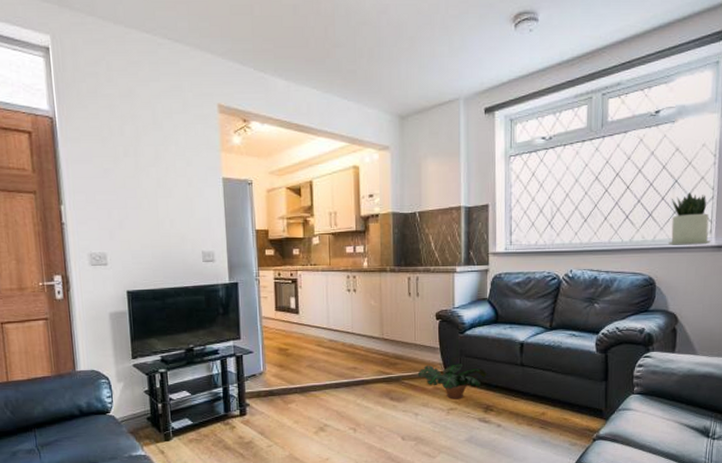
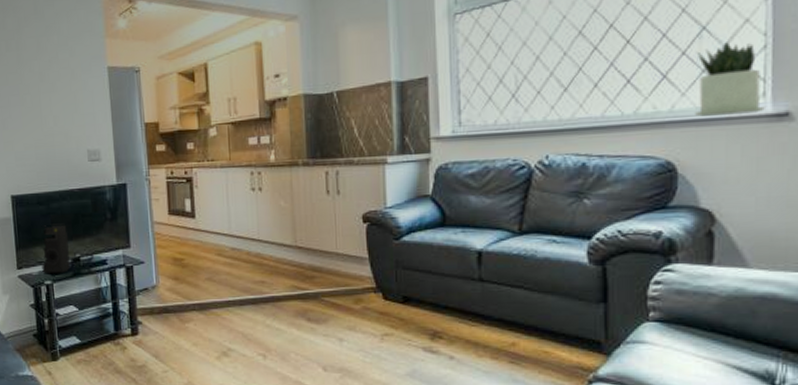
speaker: none [156,317,184,363] -> present [42,223,70,274]
potted plant: present [417,363,488,400] -> none [340,278,434,323]

